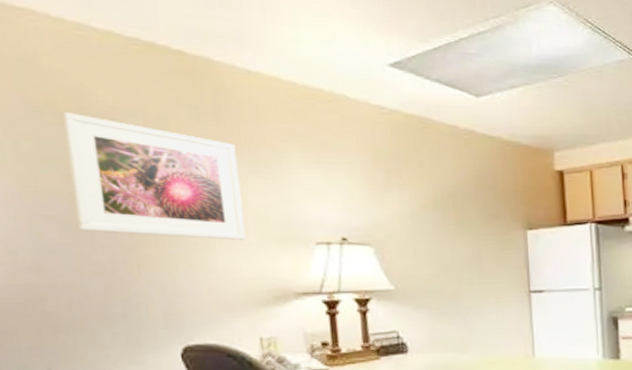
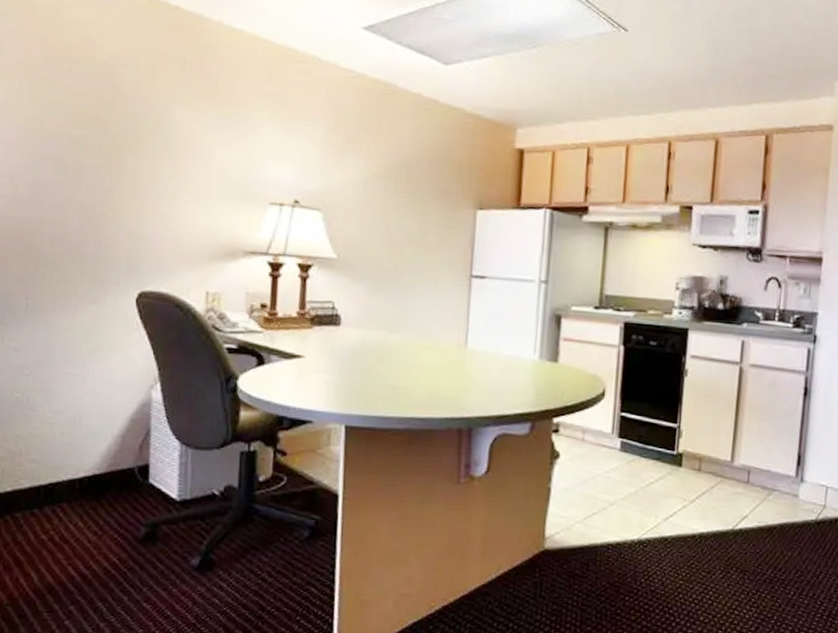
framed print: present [62,112,247,240] -> none [70,60,212,194]

